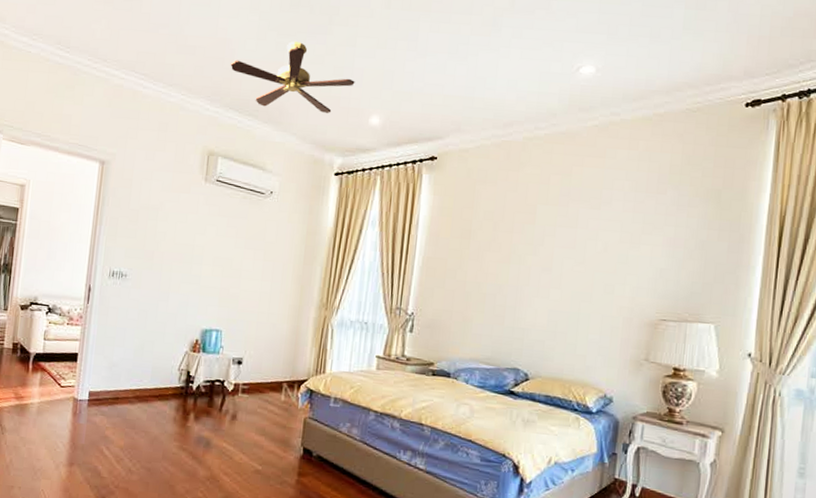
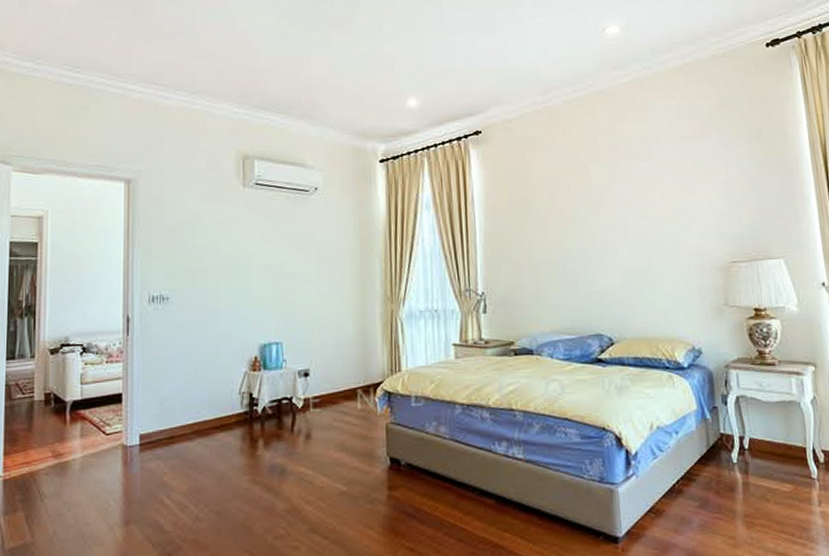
ceiling fan: present [230,41,355,113] -> none [254,35,386,103]

